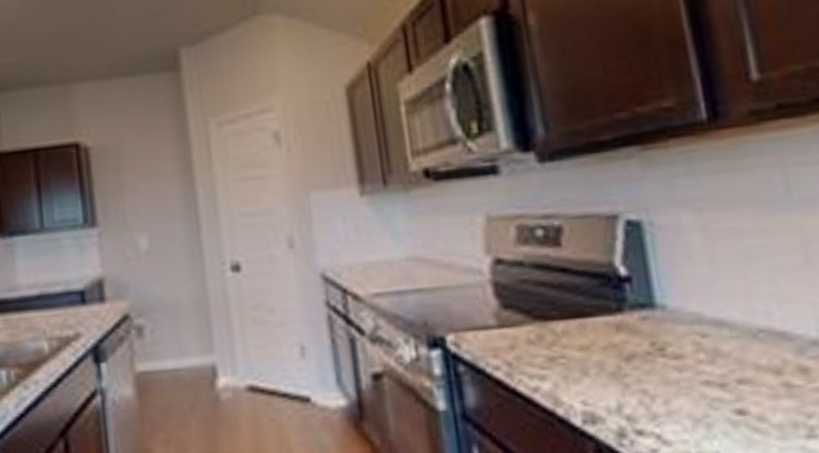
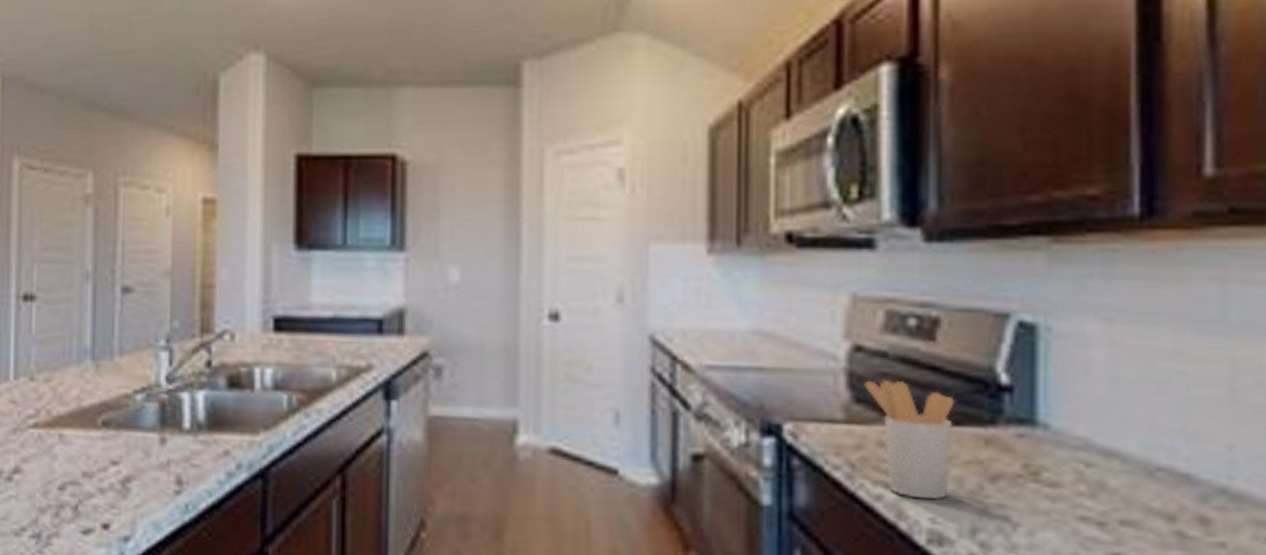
utensil holder: none [508,284,593,386] -> present [864,379,955,500]

